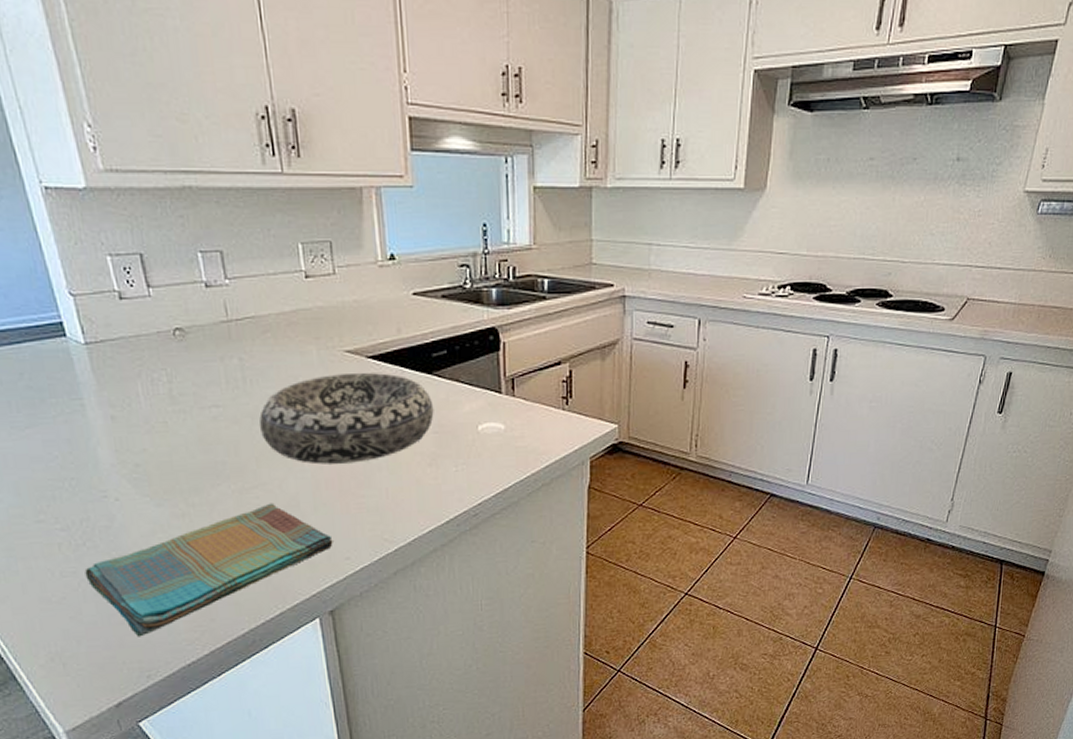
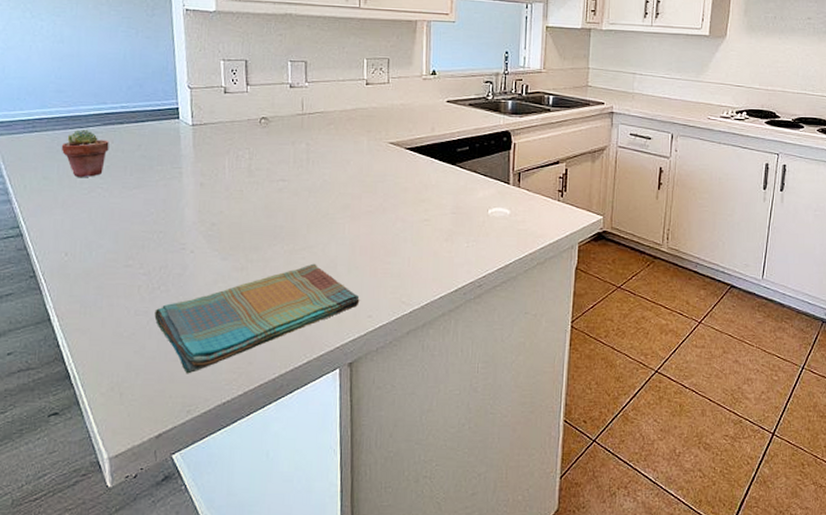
decorative bowl: present [259,373,434,465] -> none [315,161,454,234]

